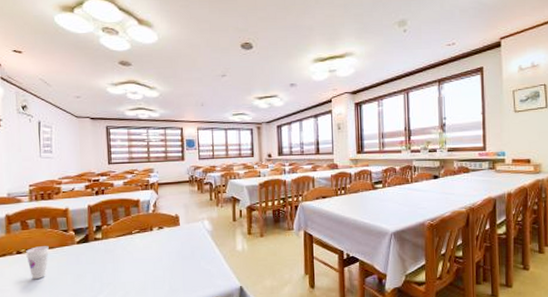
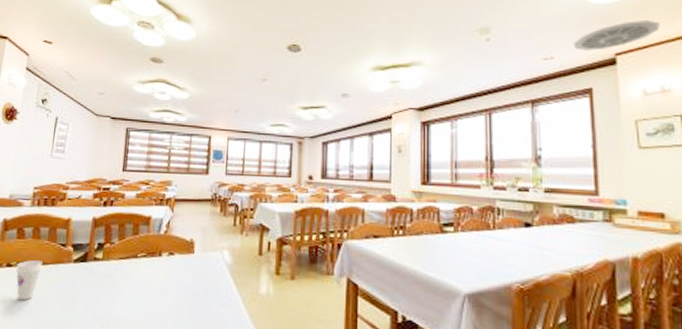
ceiling vent: none [469,8,533,37] -> present [573,19,660,51]

